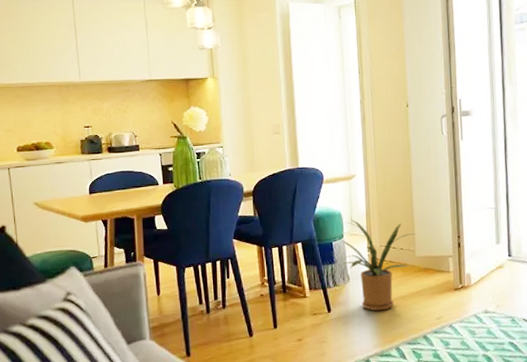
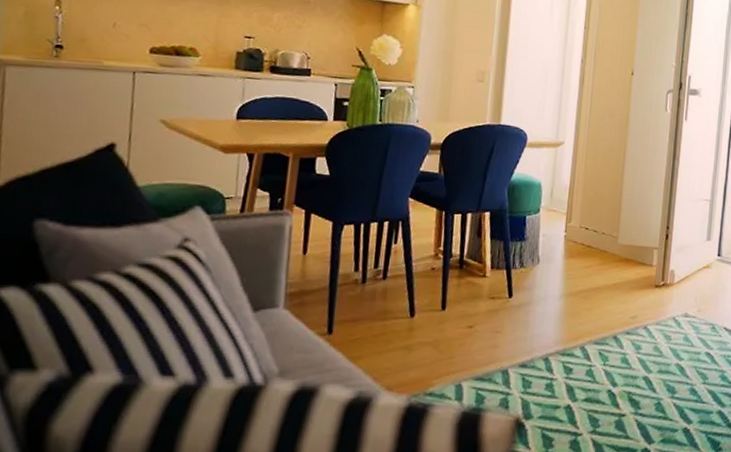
house plant: present [338,218,416,311] -> none [533,191,622,302]

